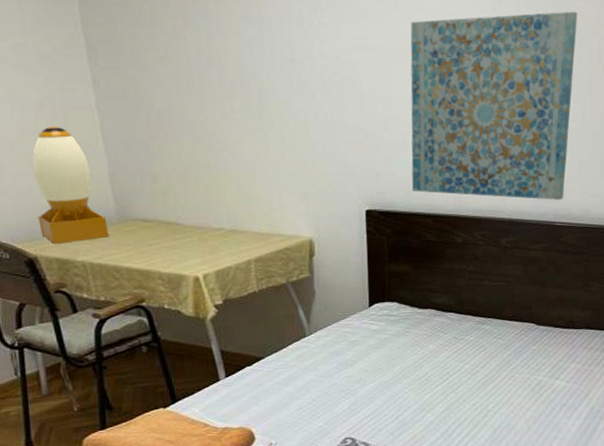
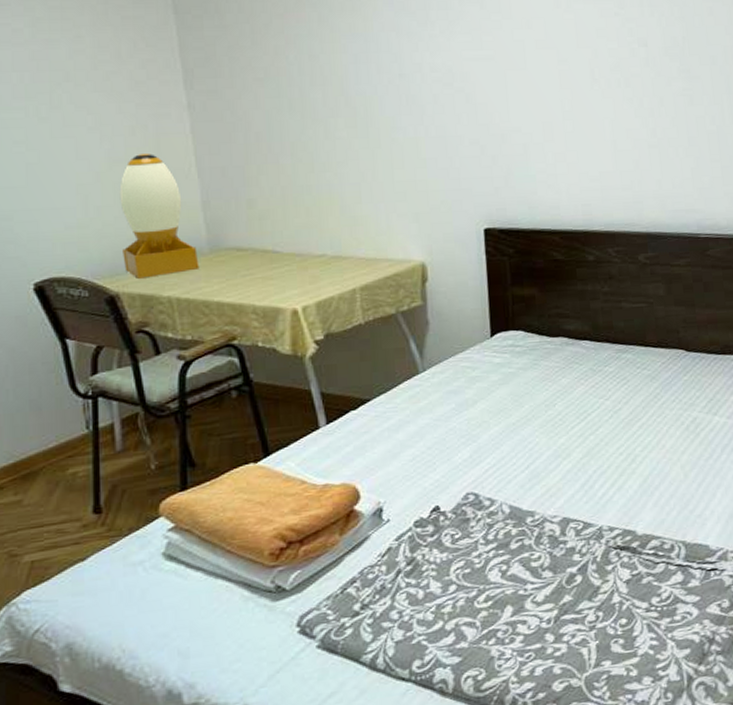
wall art: present [410,11,578,200] -> none [526,11,708,210]

